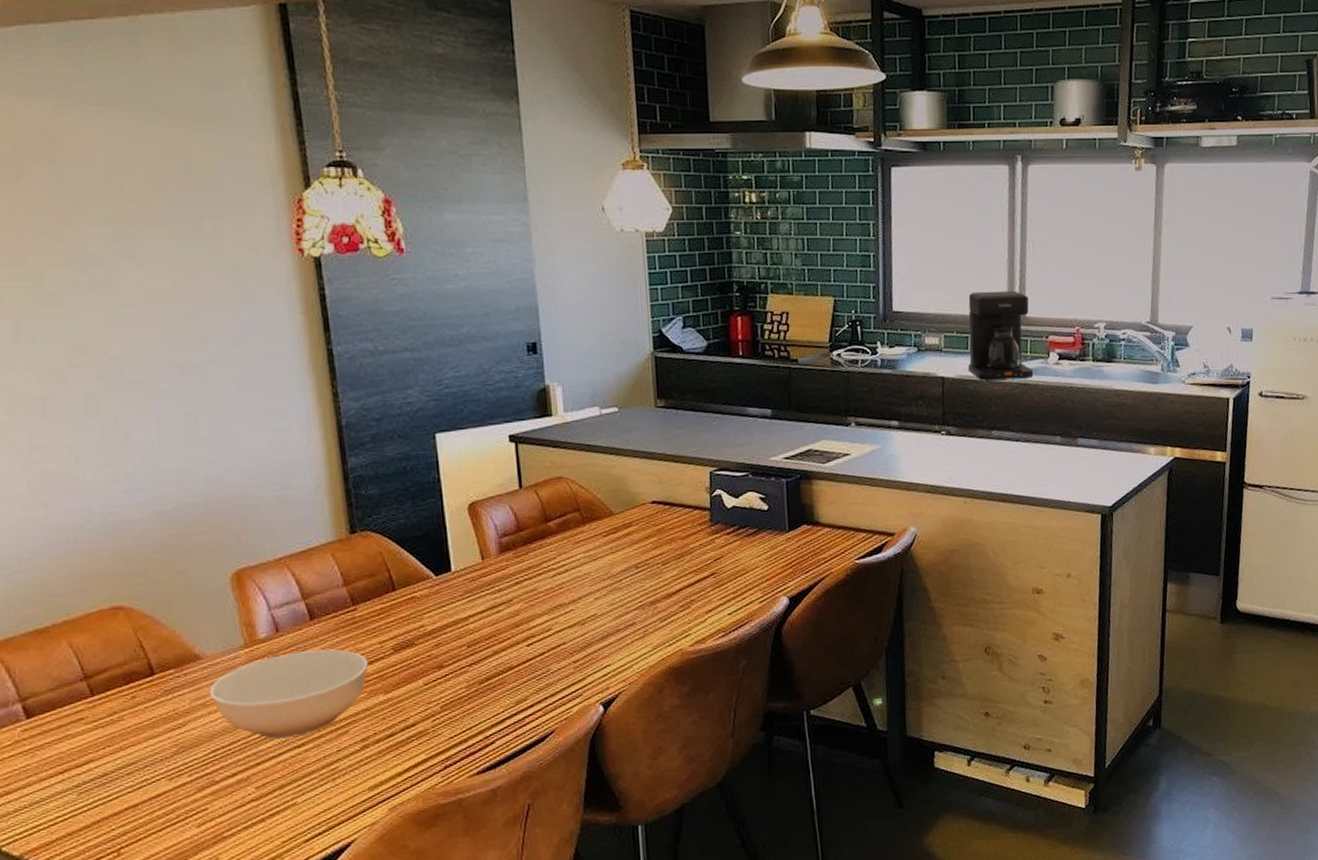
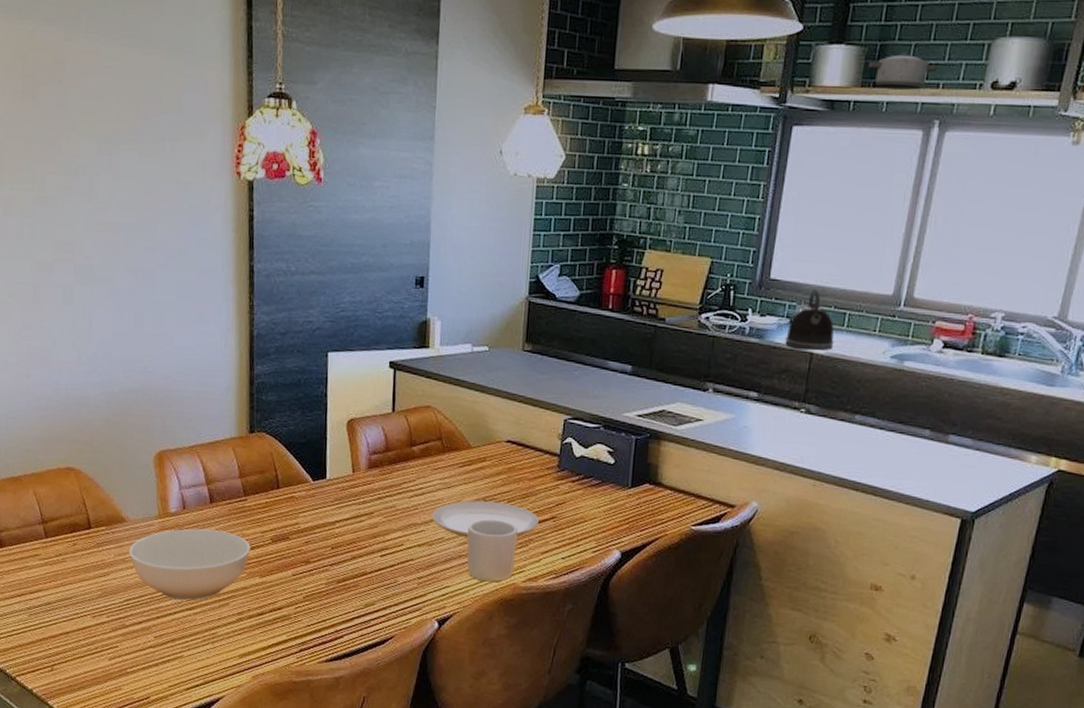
plate: none [580,566,698,610] -> present [432,500,539,538]
mug: none [622,585,680,653] -> present [466,519,518,583]
kettle: none [916,317,962,376] -> present [785,289,834,351]
cooking pot: none [950,95,1011,129] -> present [868,51,937,90]
coffee maker: present [968,290,1034,380] -> none [840,266,920,364]

